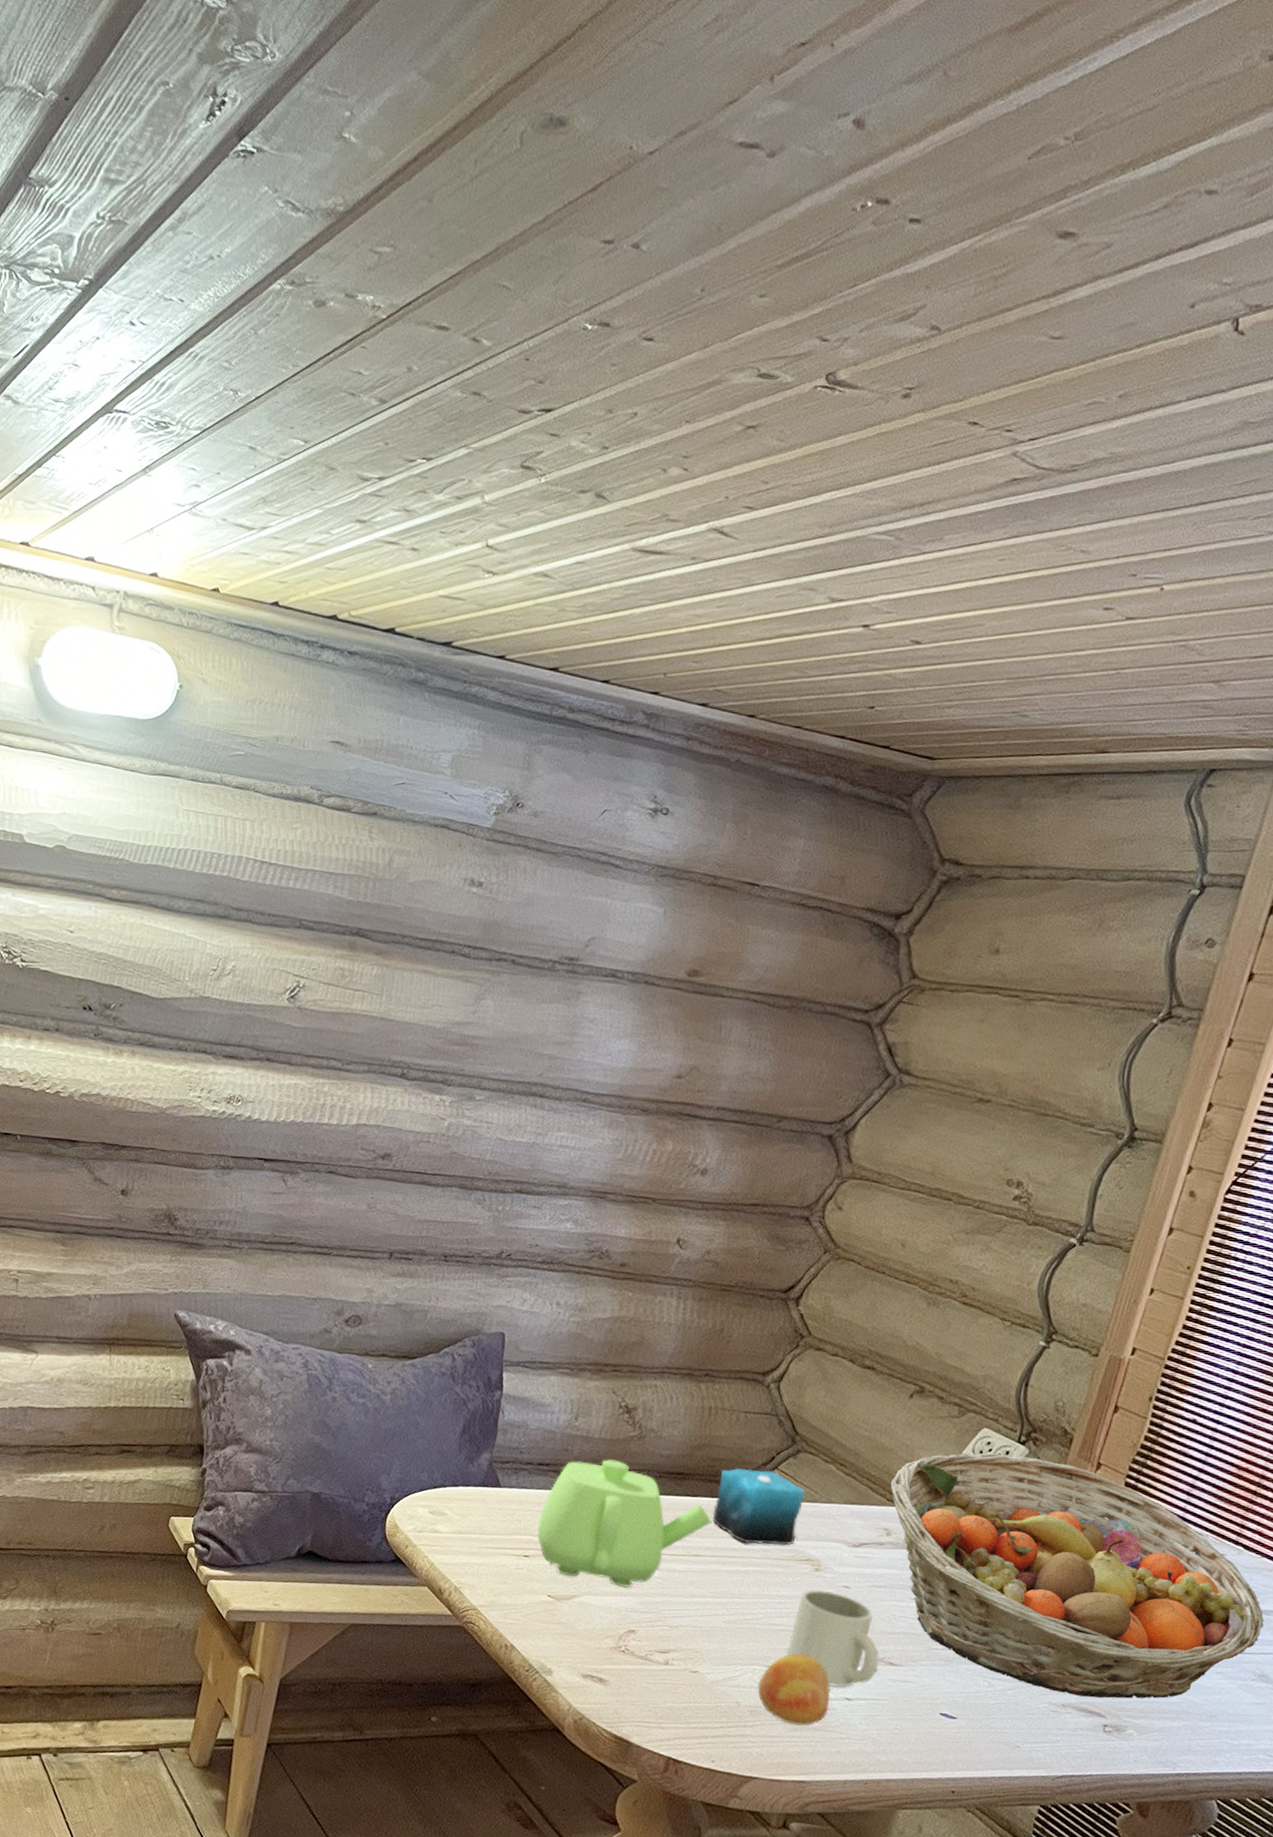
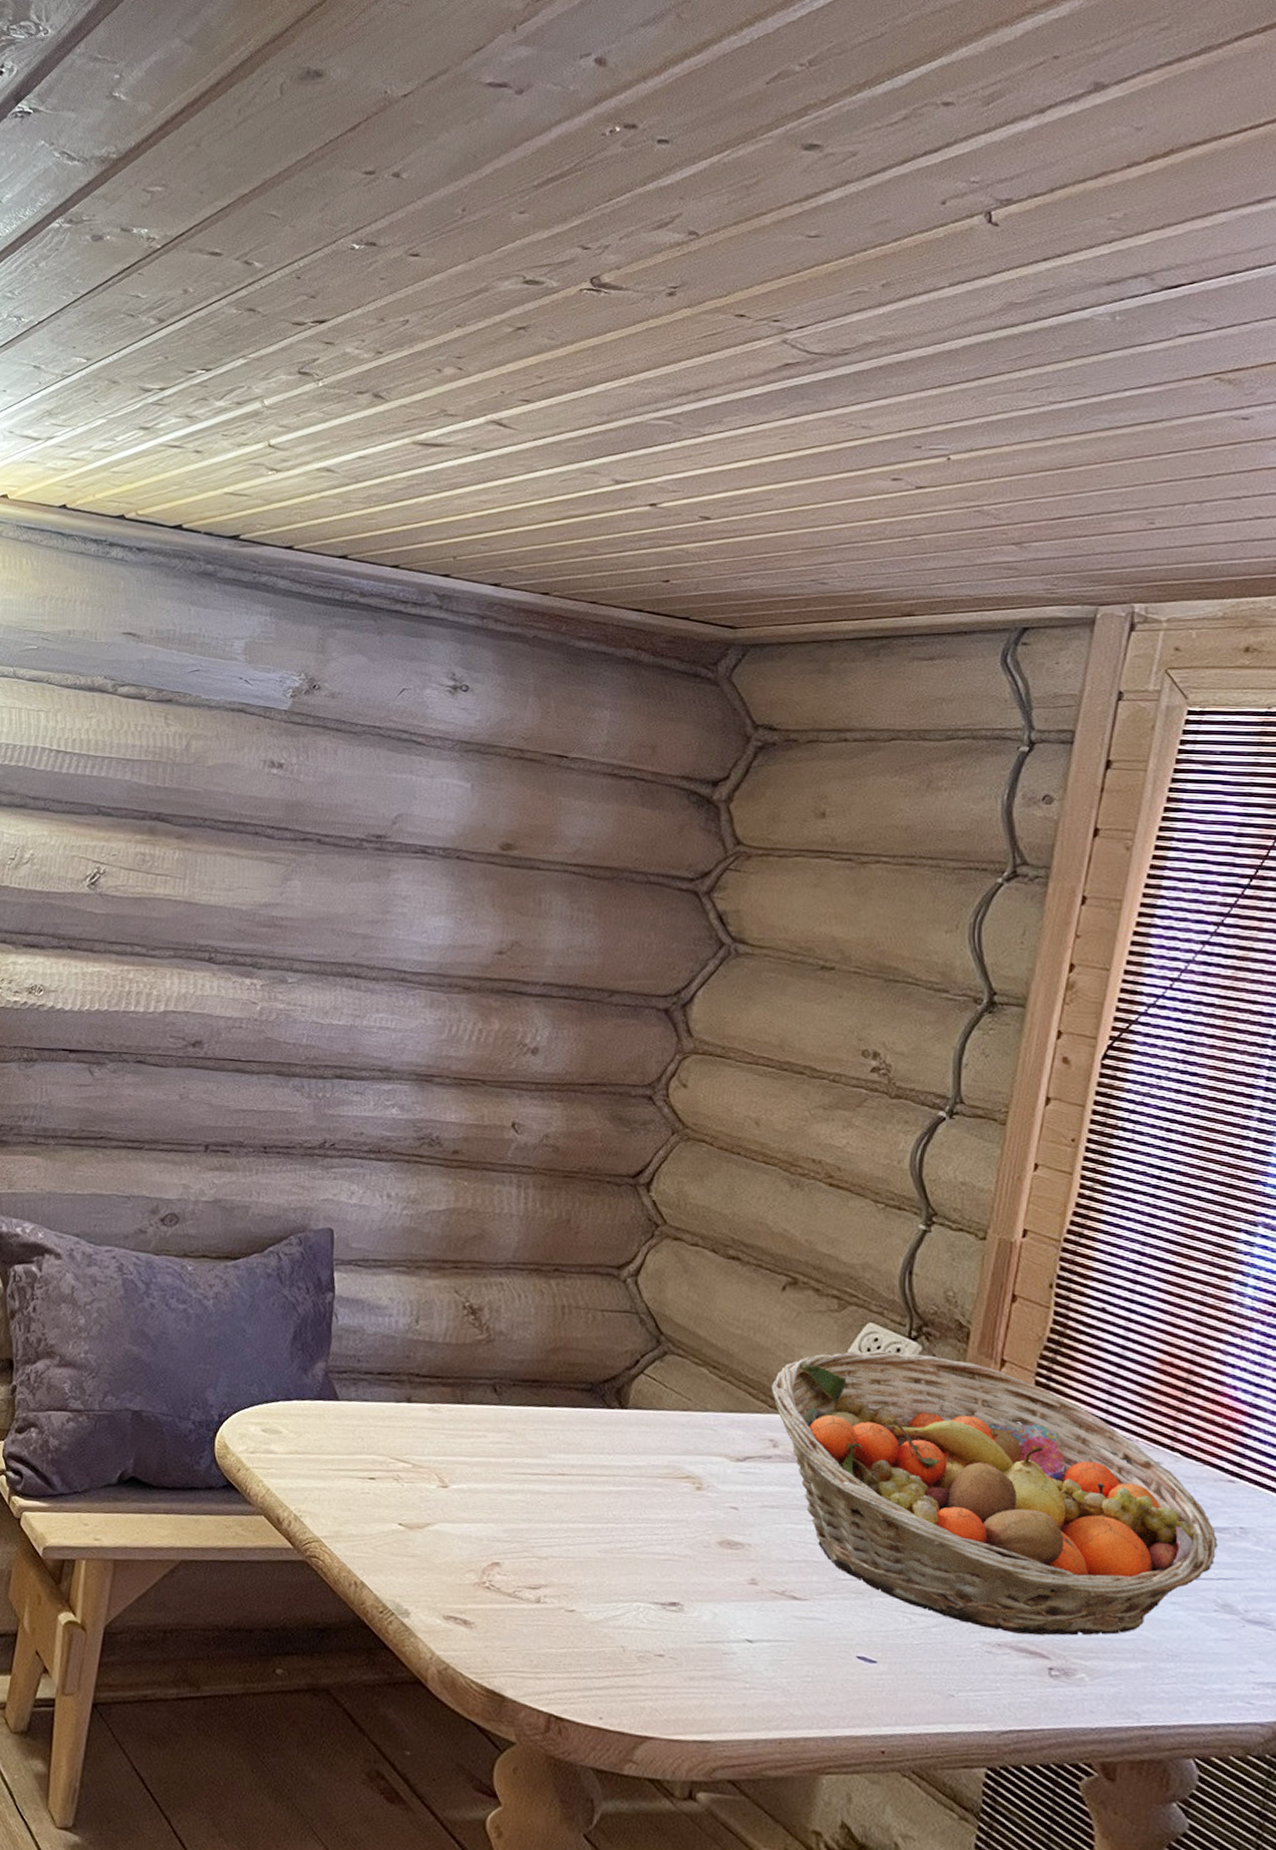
teapot: present [537,1459,712,1588] -> none [382,1366,575,1514]
candle: present [712,1468,806,1546] -> none [576,1374,678,1461]
fruit: present [757,1653,831,1726] -> none [644,1587,729,1674]
mug: present [786,1589,880,1687] -> none [673,1511,781,1627]

